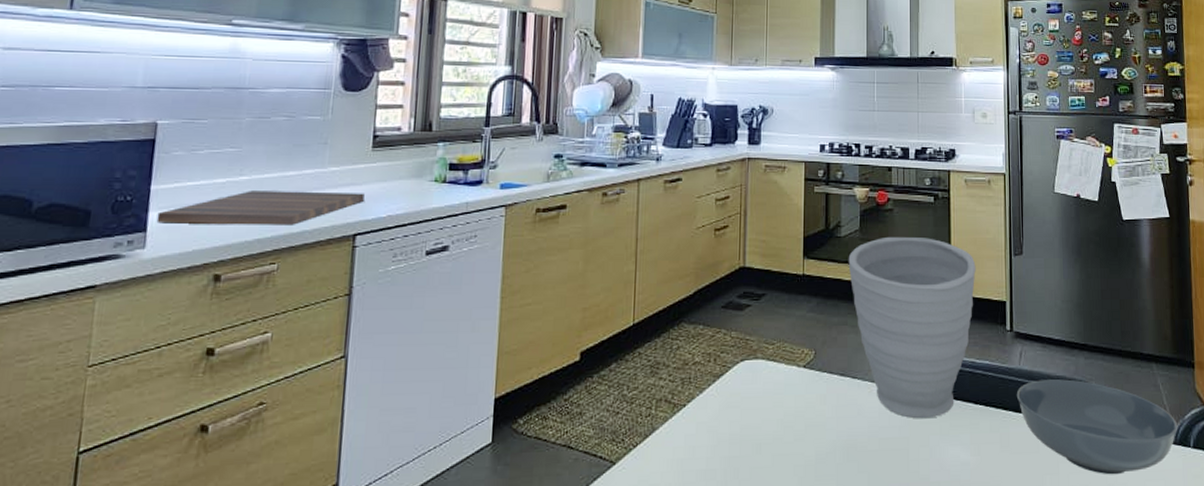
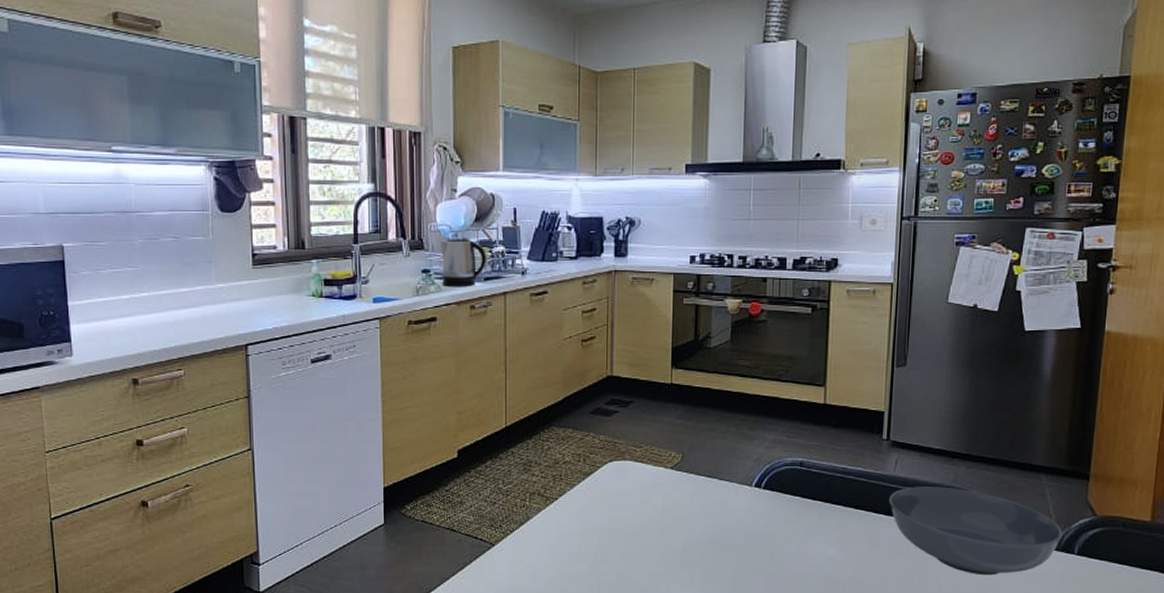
cutting board: present [156,191,365,227] -> none [77,306,251,338]
kettle: none [574,121,622,174] -> present [440,236,486,287]
vase: present [848,236,976,419] -> none [717,347,854,518]

